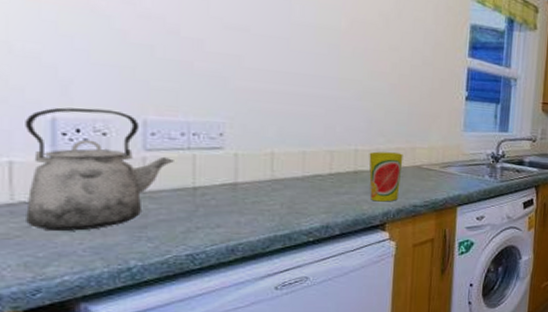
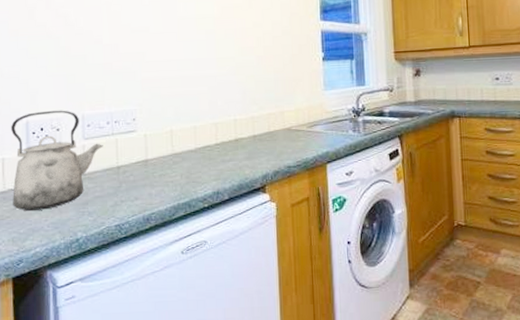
cup: present [369,151,403,202] -> none [246,118,275,166]

